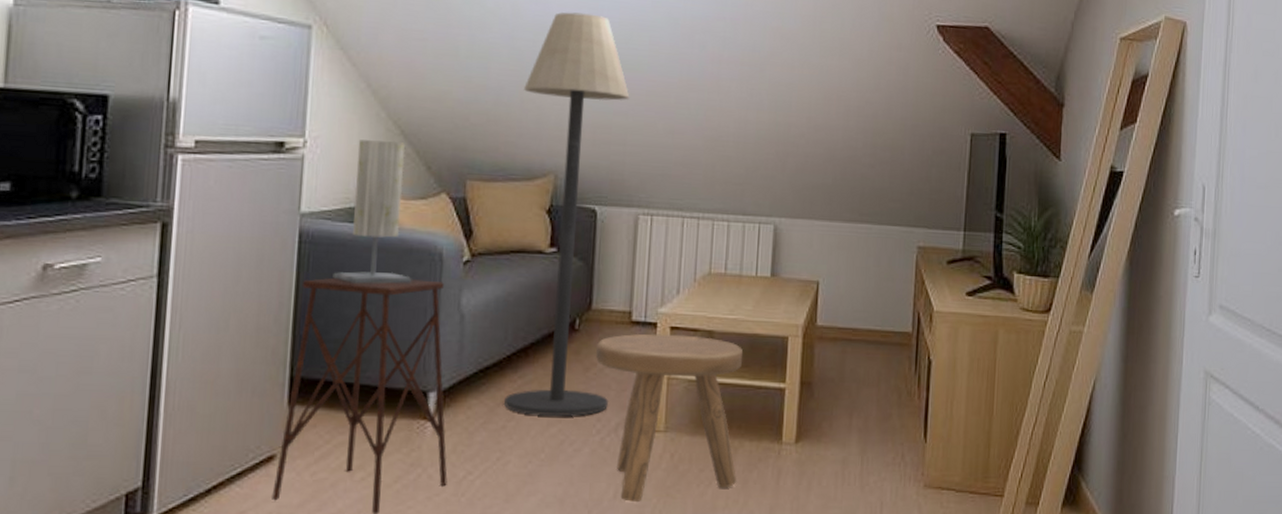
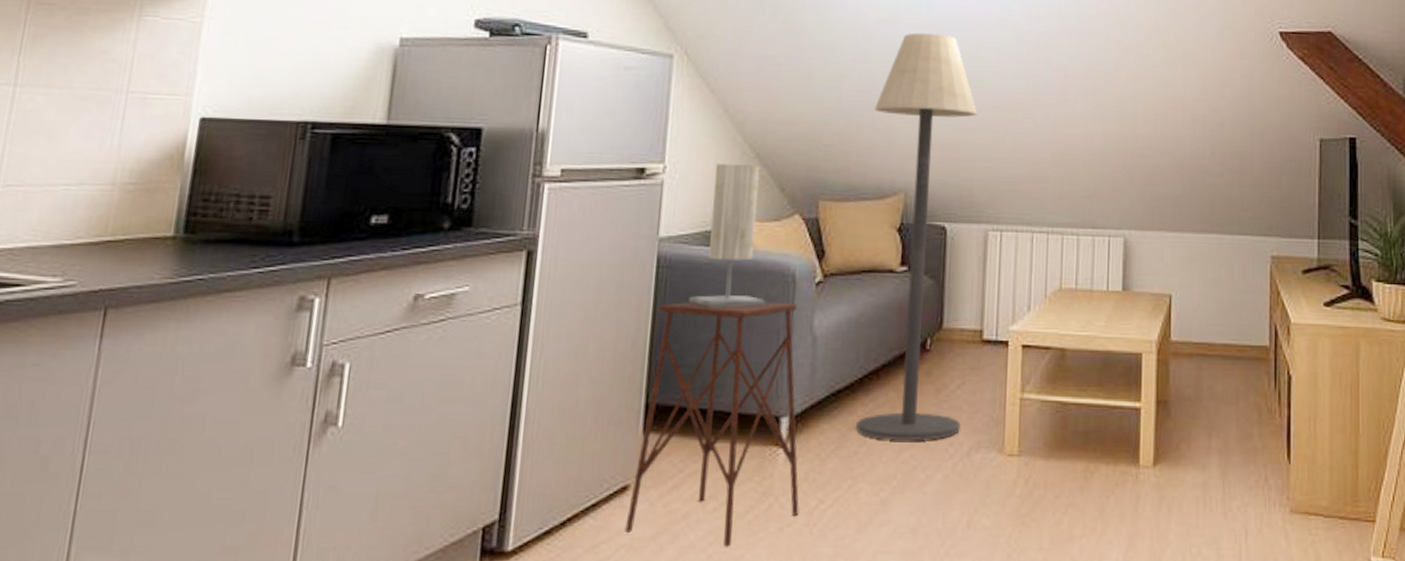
stool: present [596,333,743,502] -> none [948,352,1097,531]

